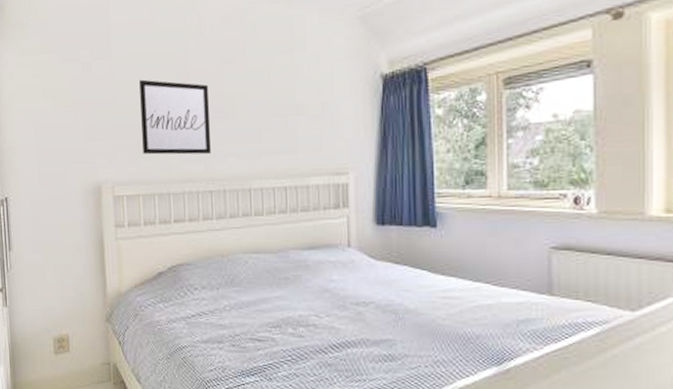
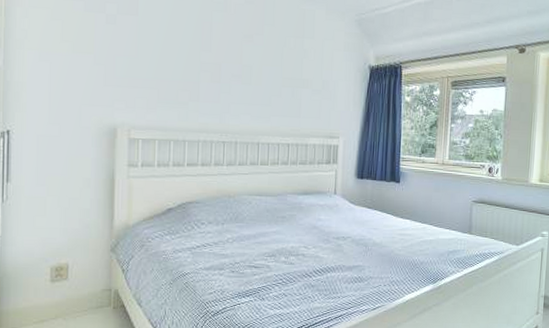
wall art: present [139,79,211,155] -> none [162,39,228,110]

